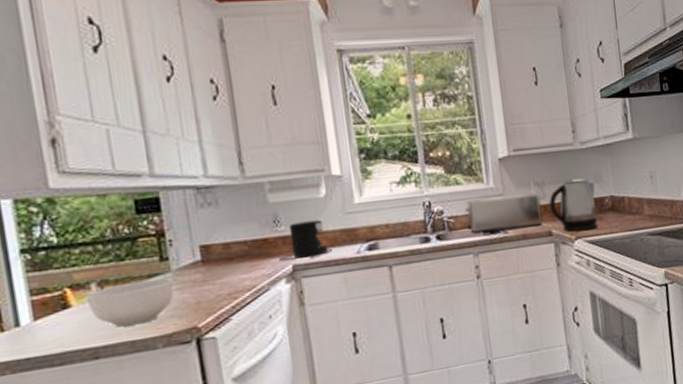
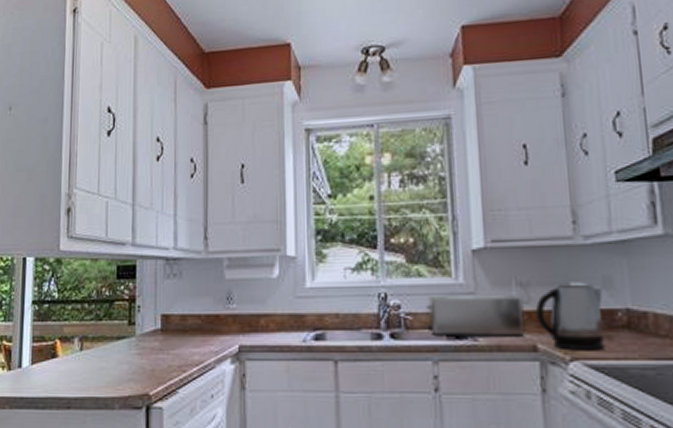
bowl: present [85,278,174,327] -> none [69,341,135,382]
coffee maker: present [279,220,332,262] -> none [227,301,278,341]

